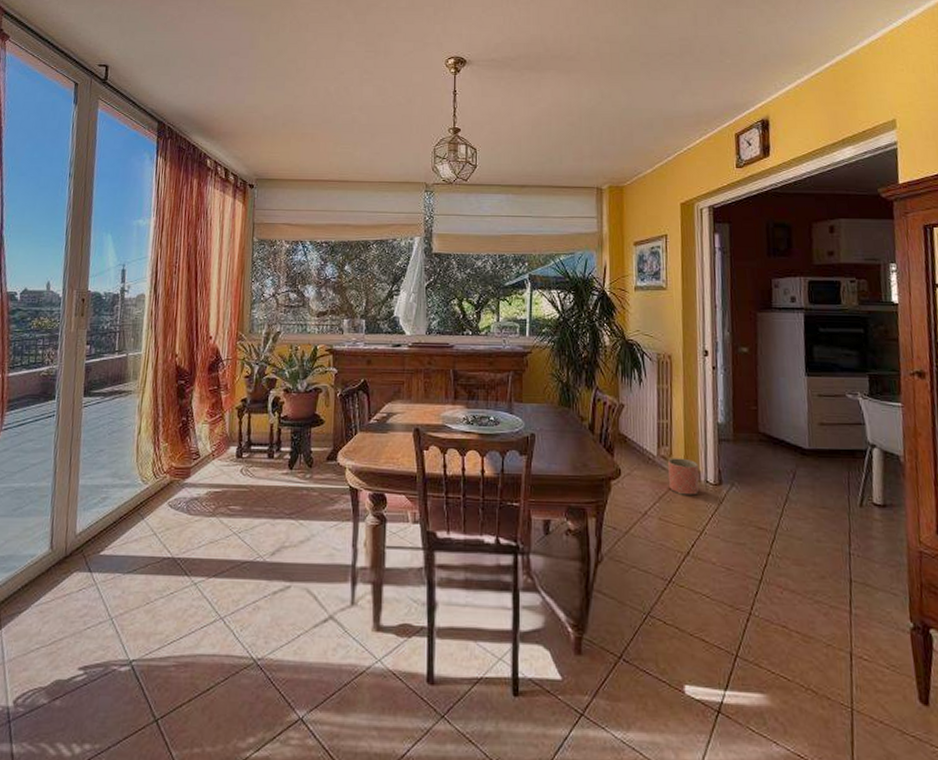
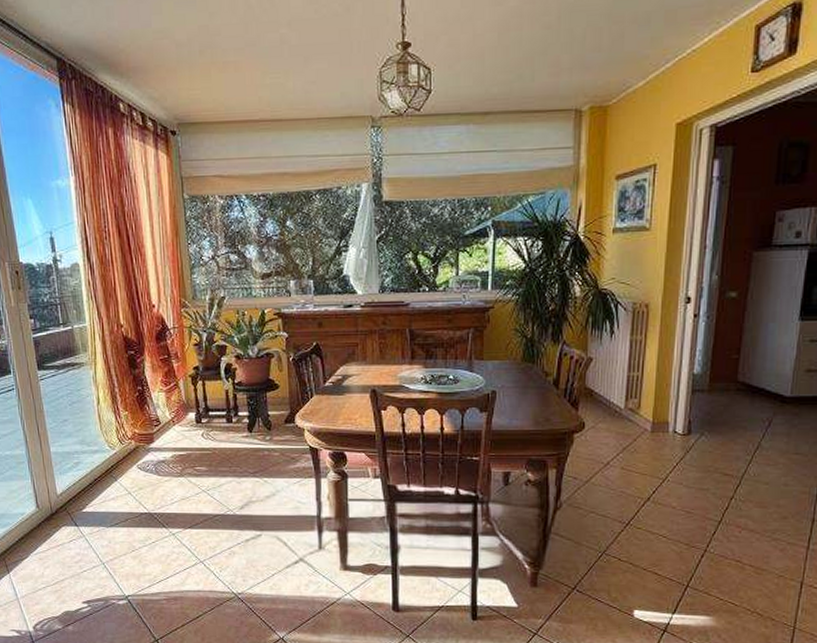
planter: present [668,458,699,495] -> none [635,410,668,446]

